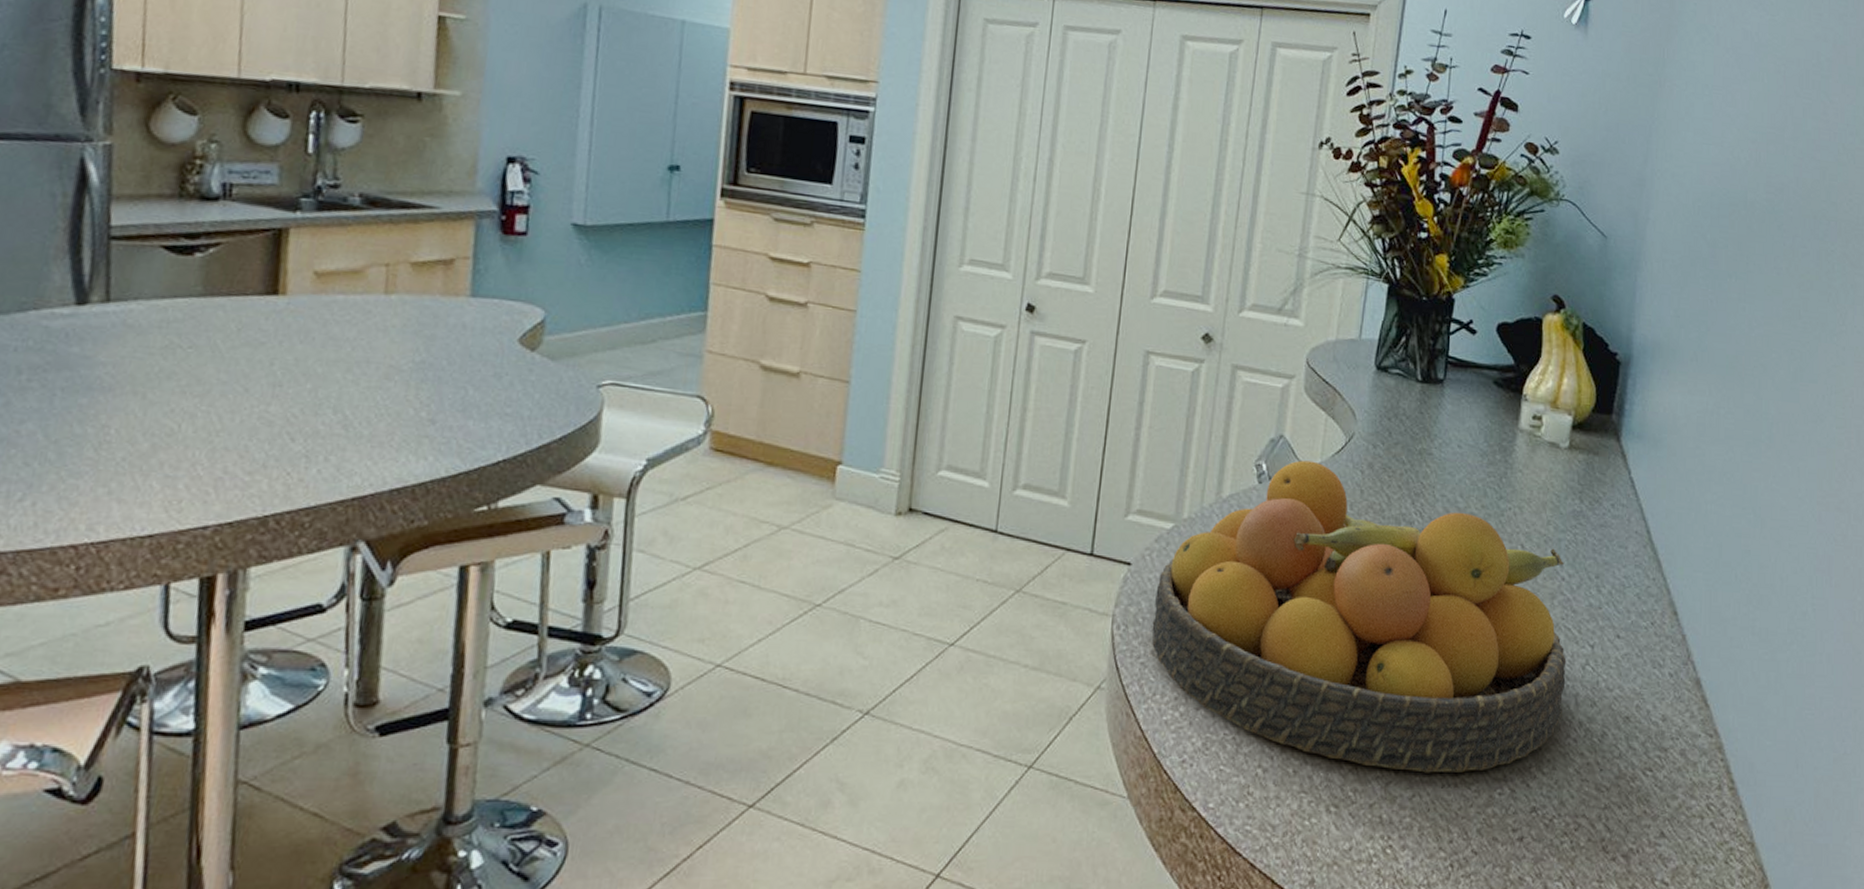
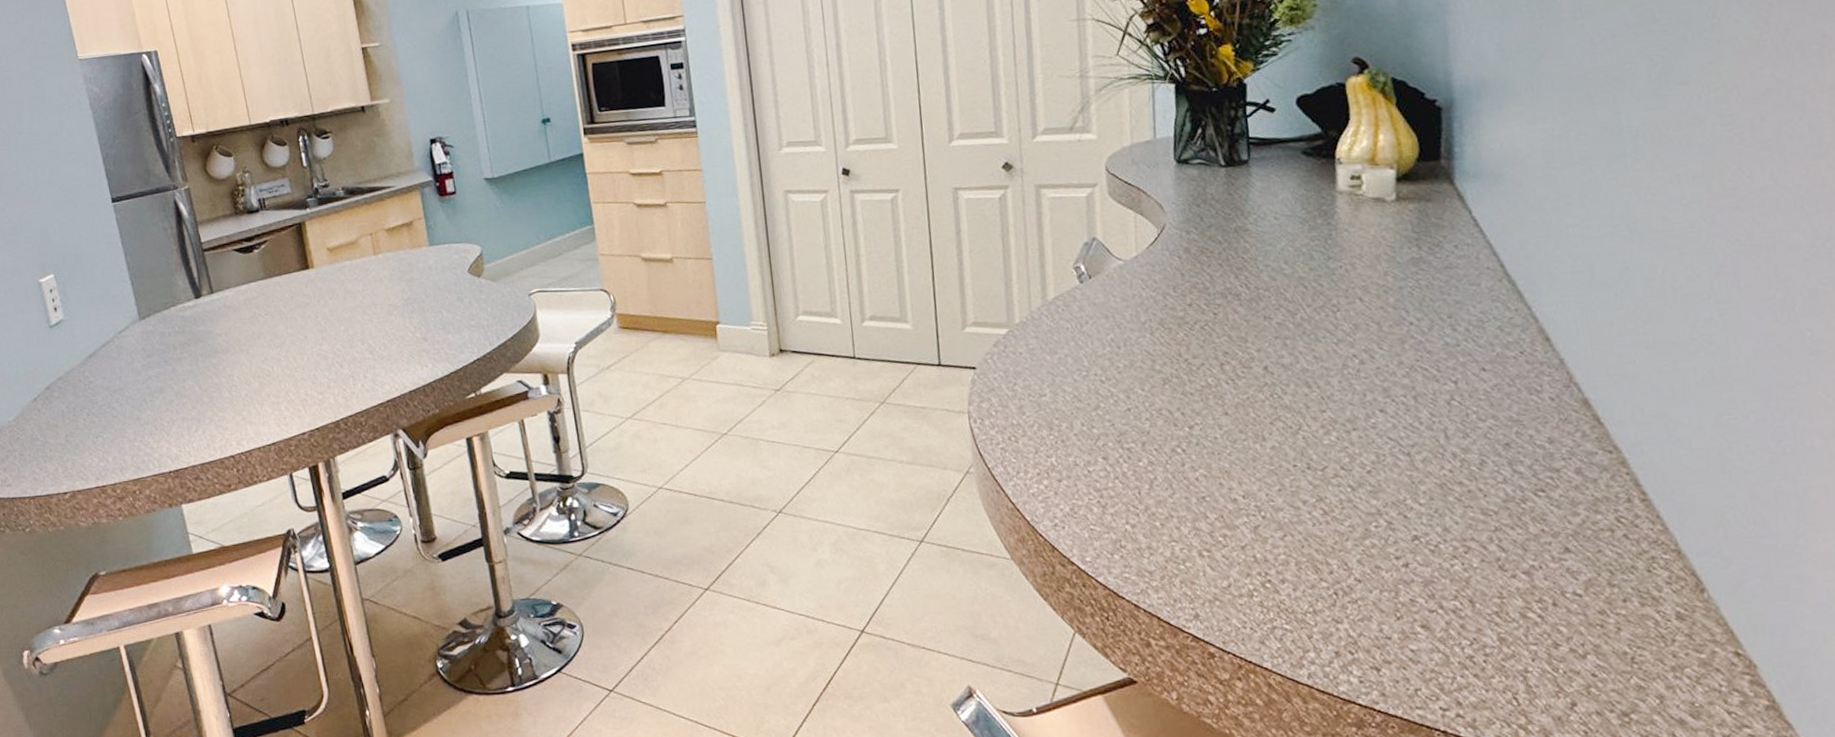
fruit bowl: present [1152,460,1567,773] -> none [1002,255,1432,515]

